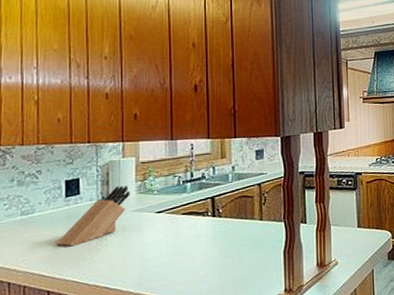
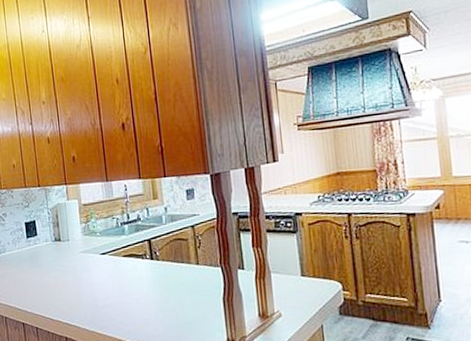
knife block: present [55,186,130,247] -> none [23,227,77,284]

